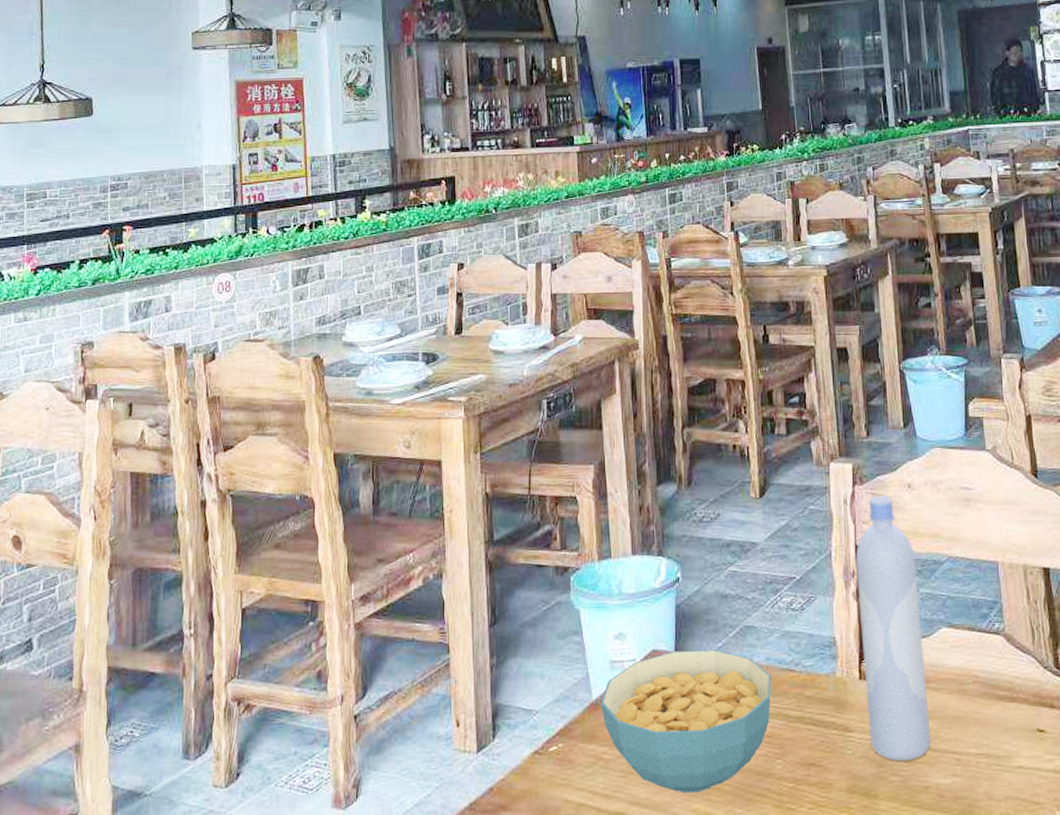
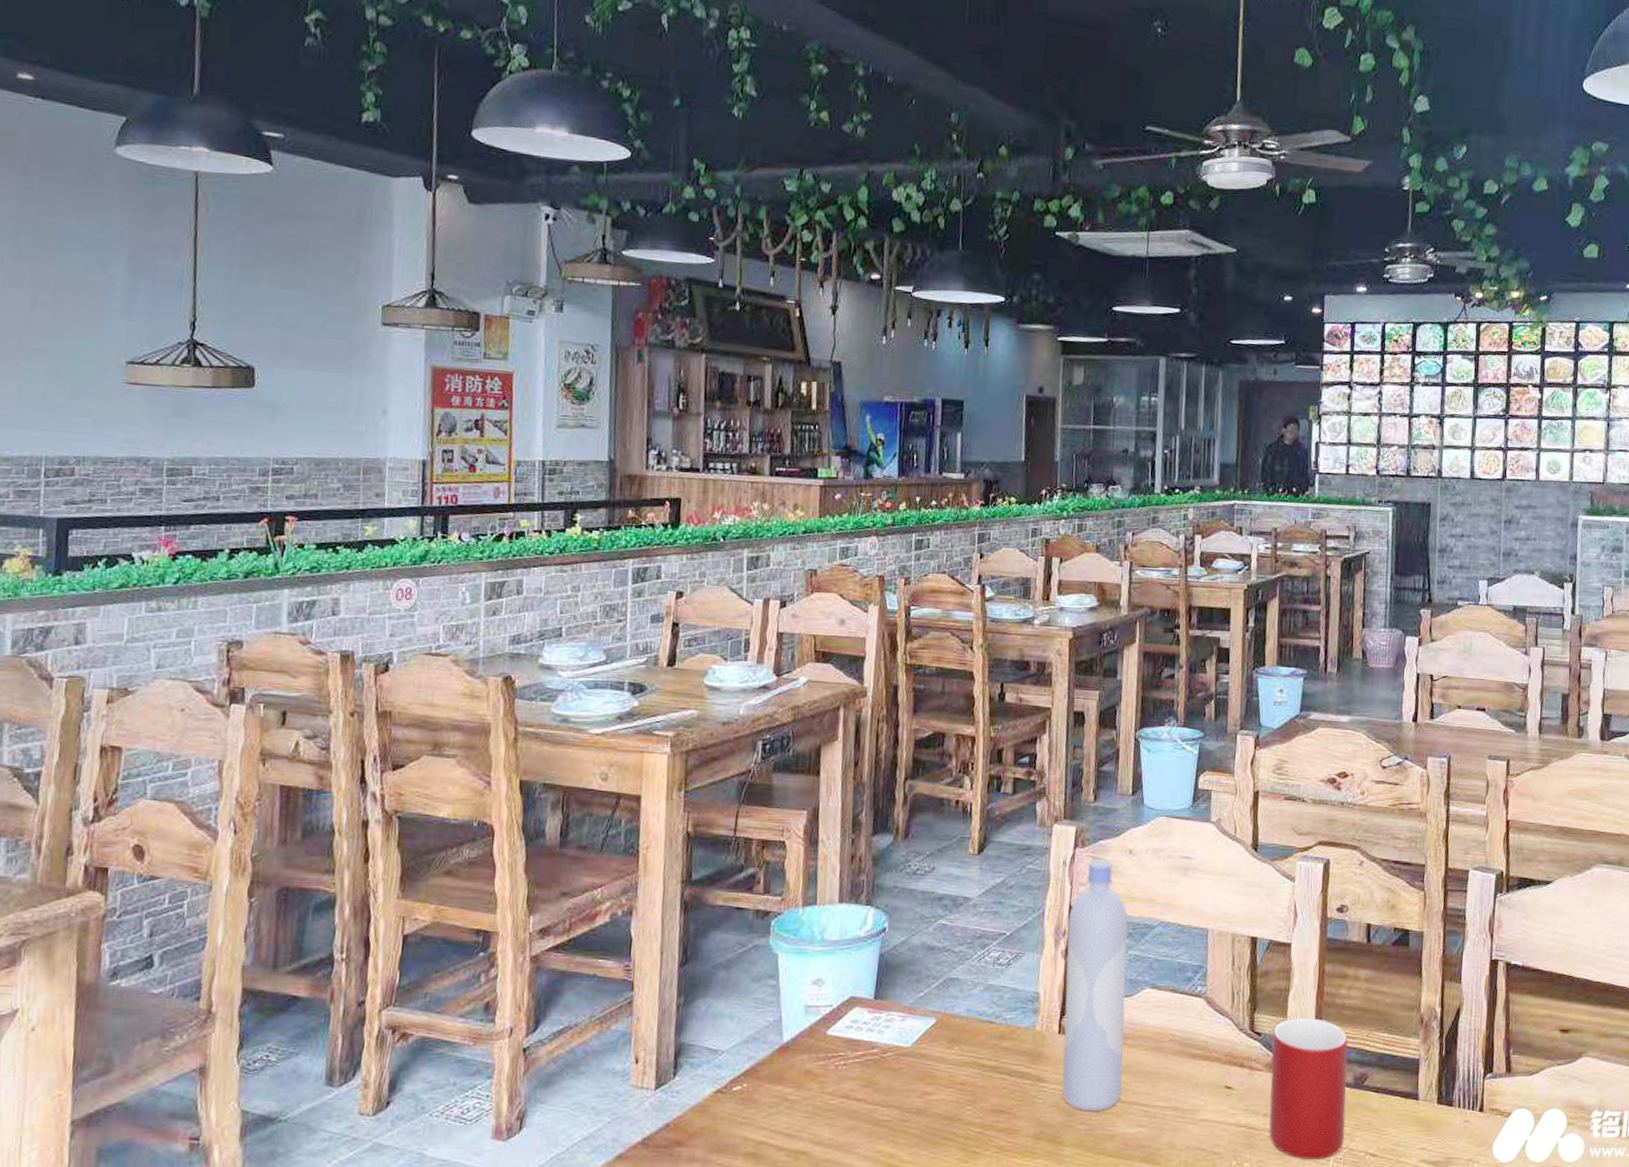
cereal bowl: present [600,649,772,793] -> none [791,998,971,1135]

